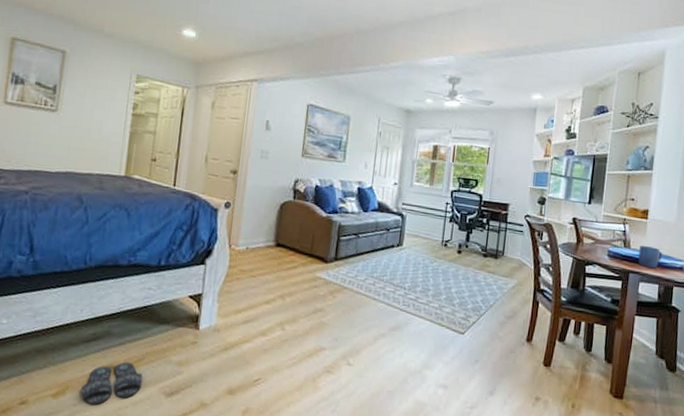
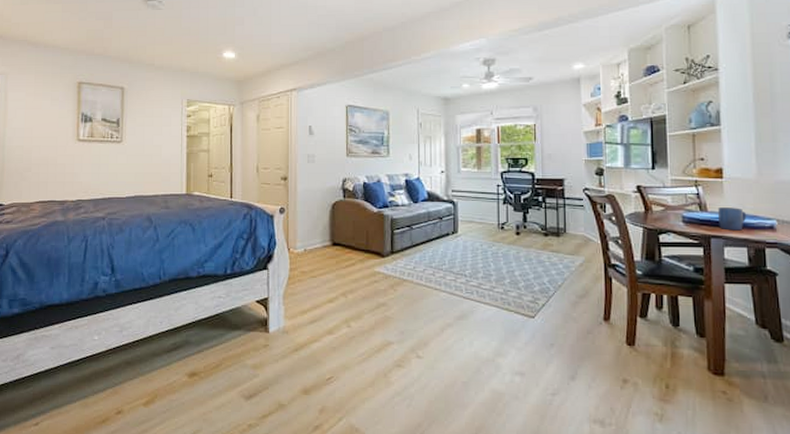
slippers: present [81,361,143,406] -> none [169,368,222,412]

